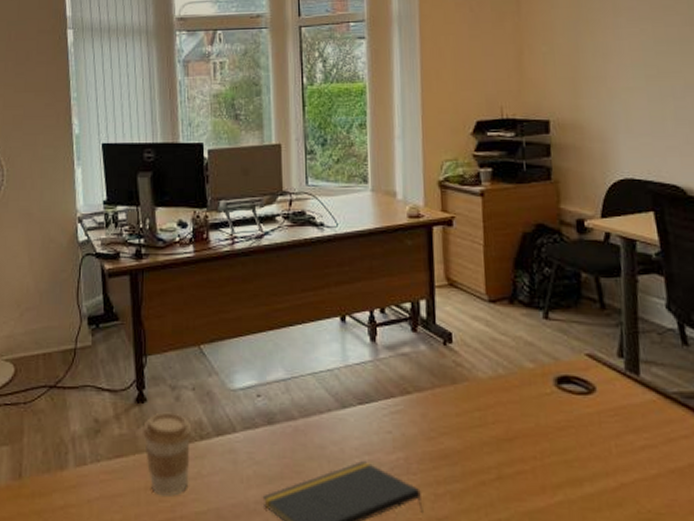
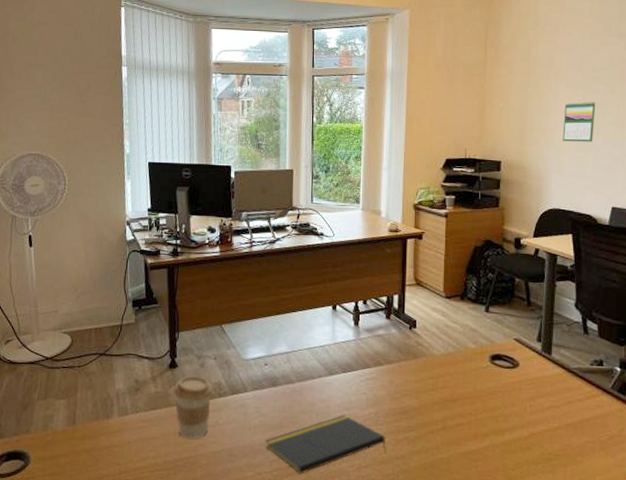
calendar: none [628,37,672,91] -> present [563,101,596,142]

